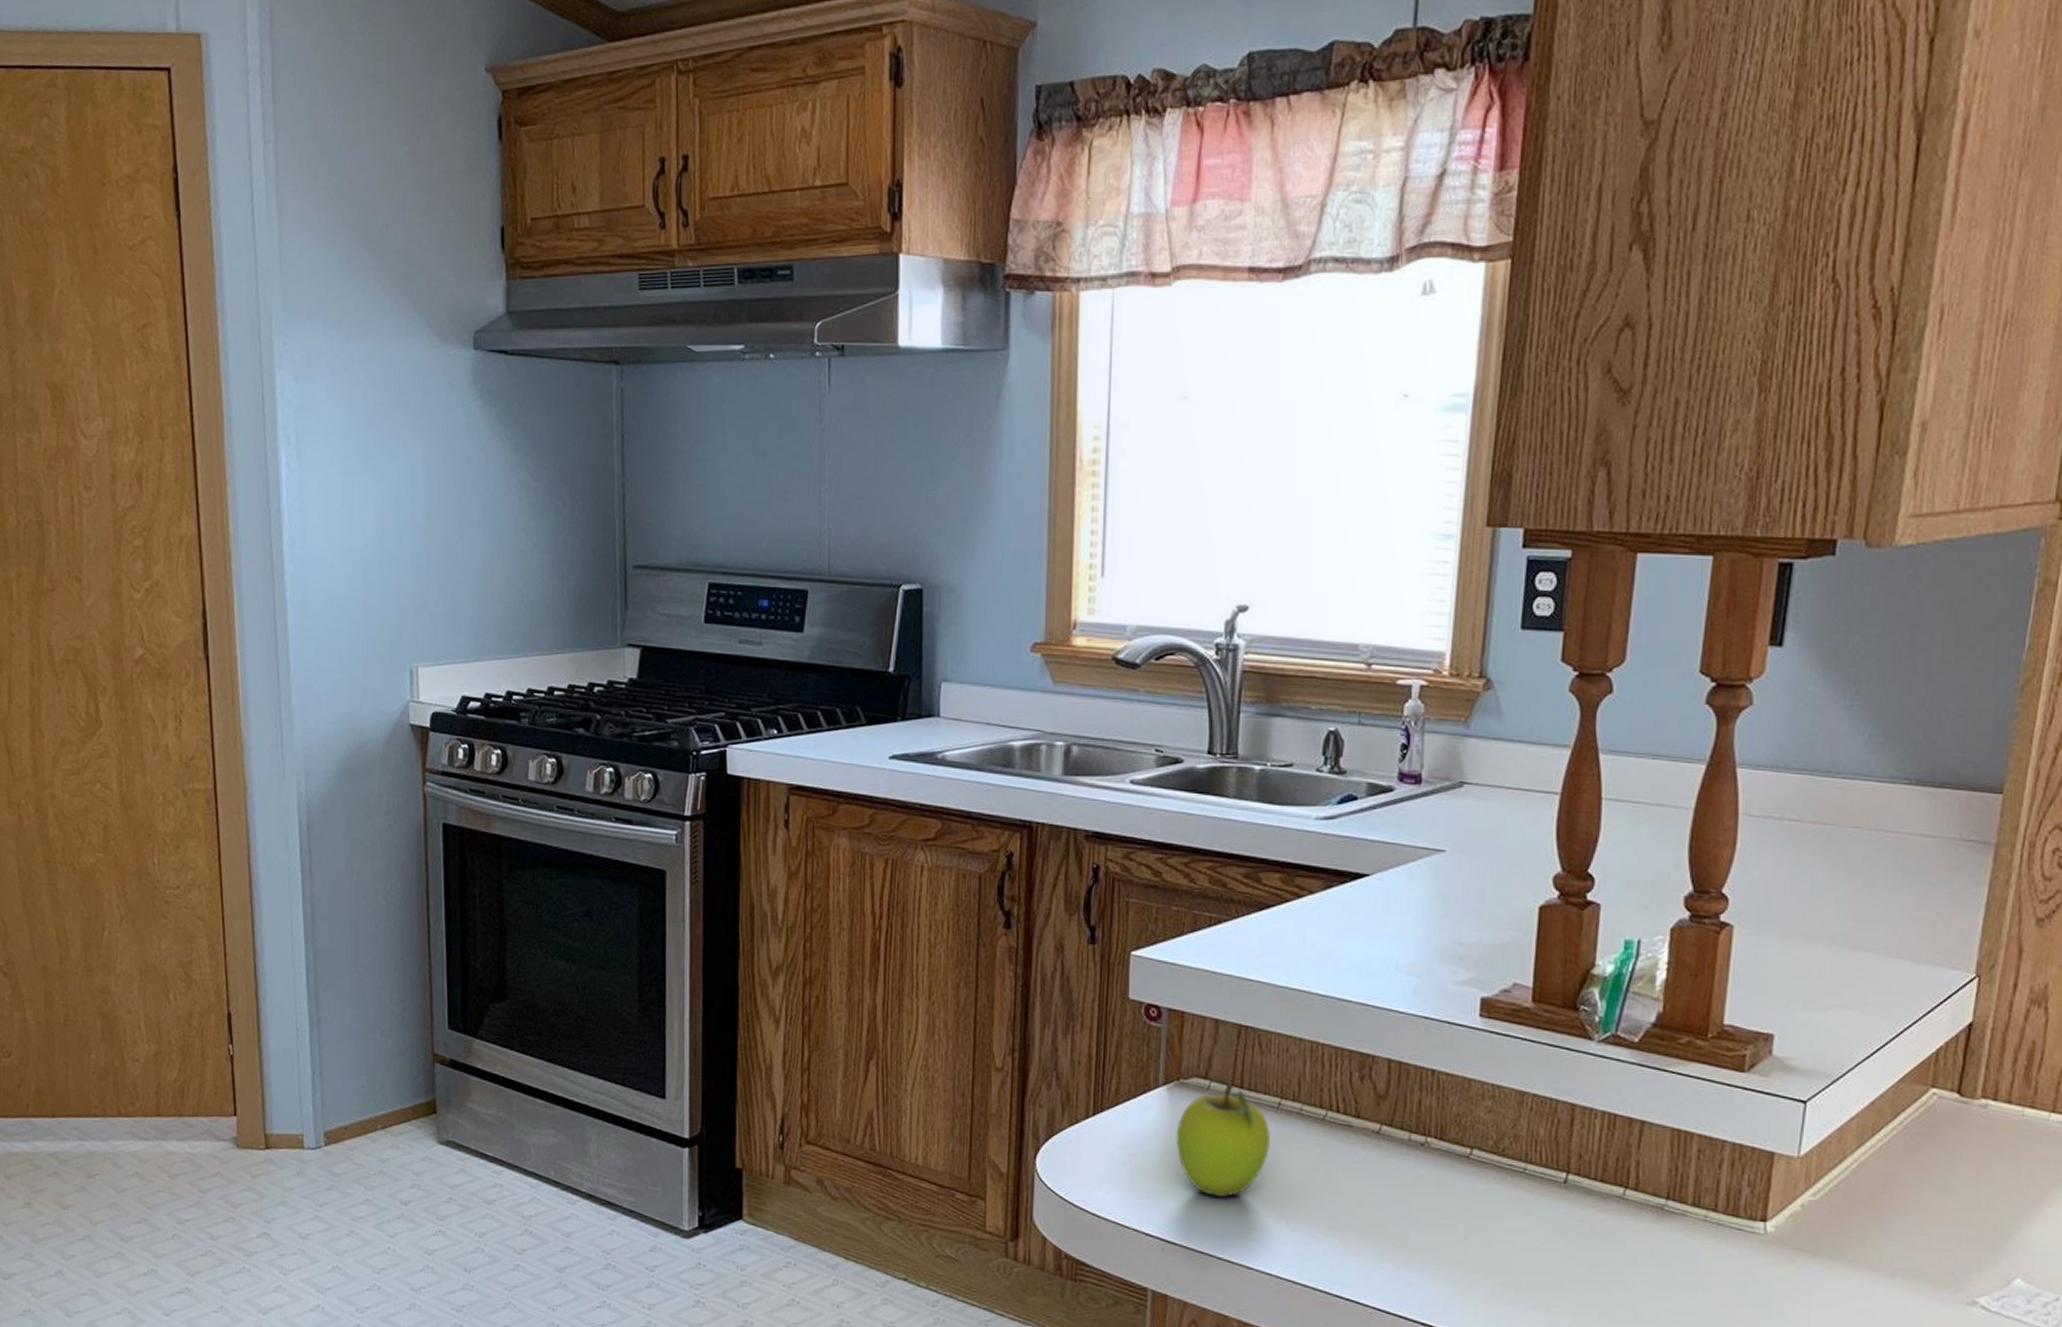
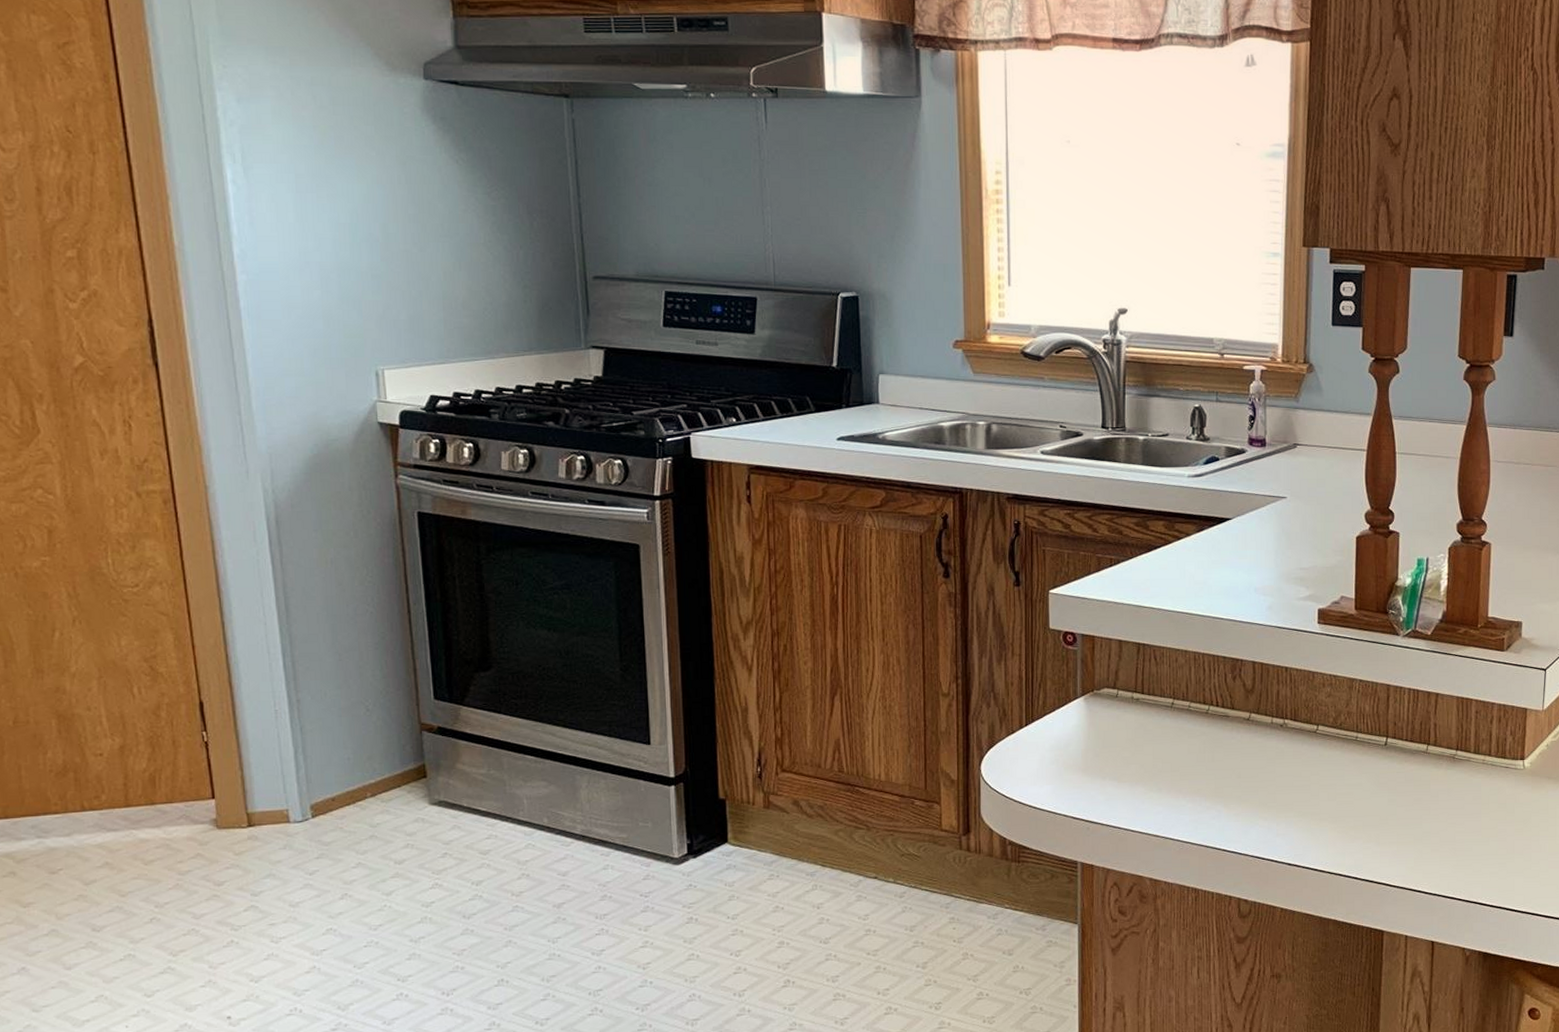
fruit: present [1176,1083,1271,1198] -> none [1093,690,1168,782]

